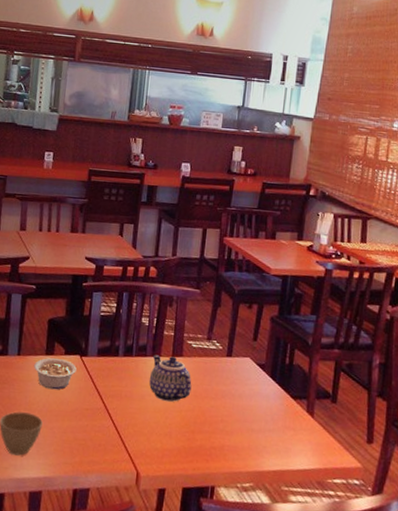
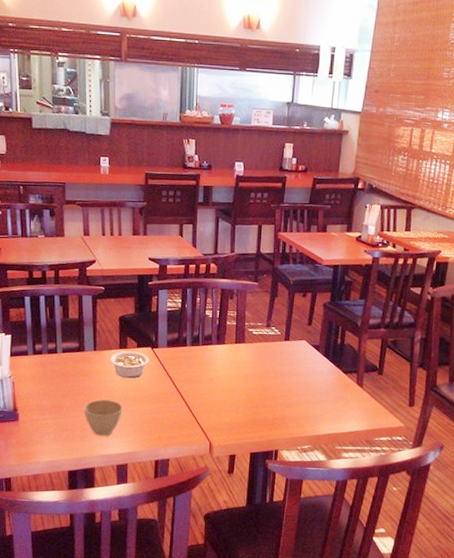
teapot: present [149,355,192,402] -> none [215,343,254,383]

